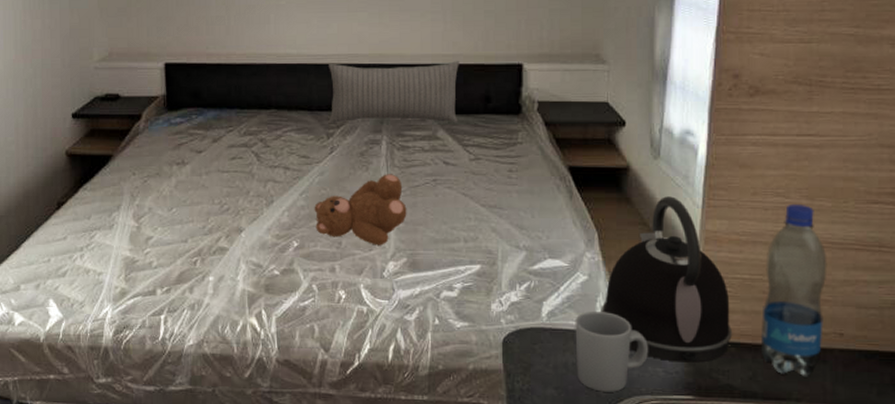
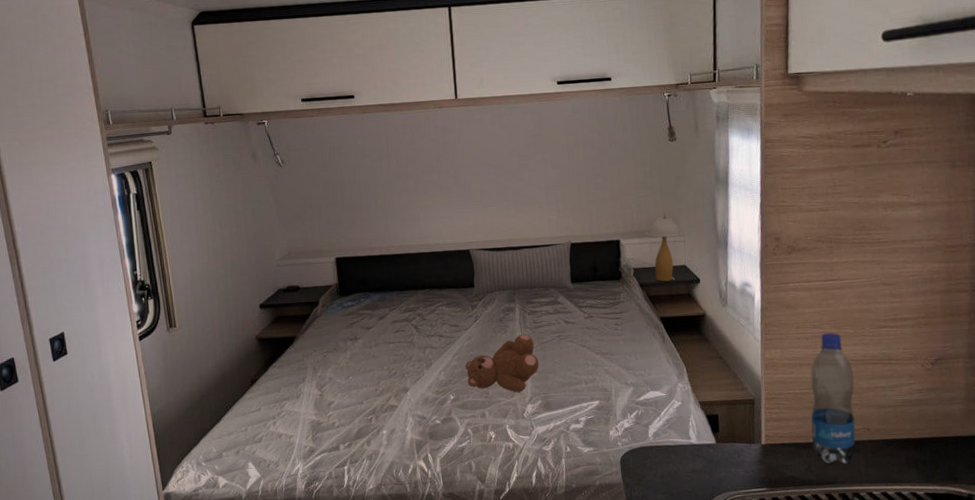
table lamp: none [557,31,609,121] -> present [645,212,684,282]
mug: present [575,312,648,392] -> none [674,429,731,492]
kettle: present [601,196,733,363] -> none [692,334,792,463]

